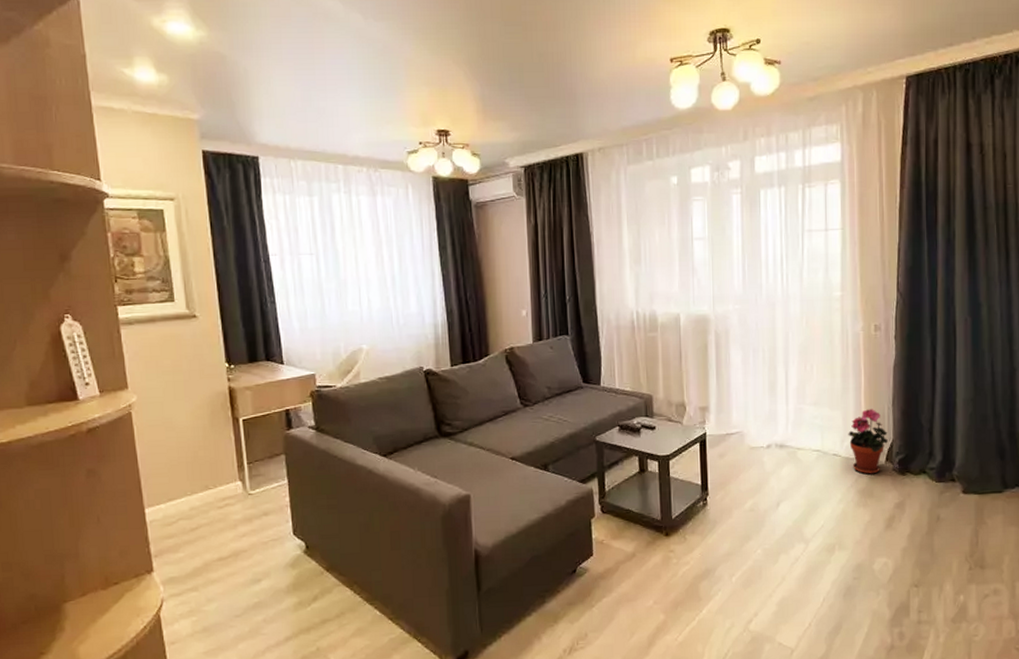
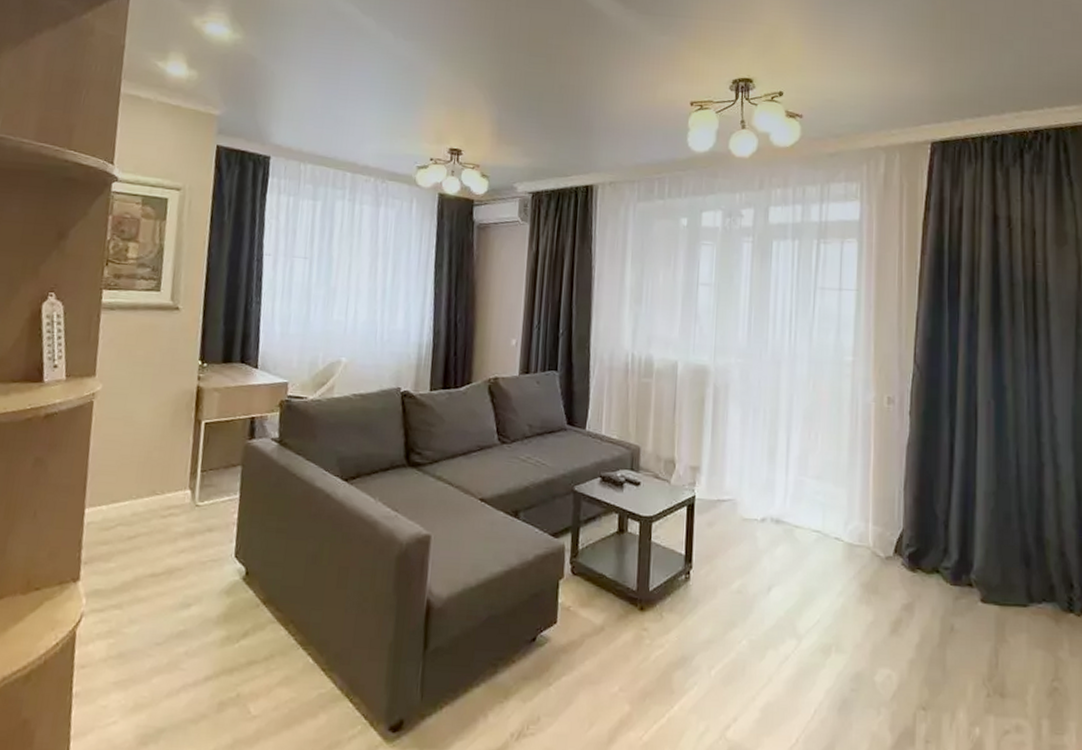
potted plant: present [848,409,888,474] -> none [853,490,897,567]

